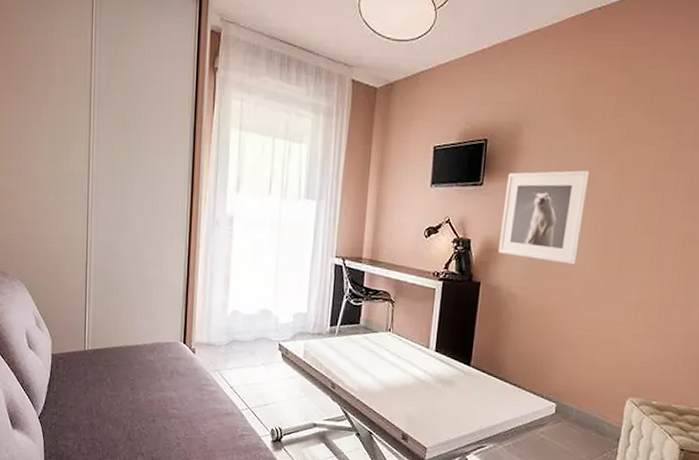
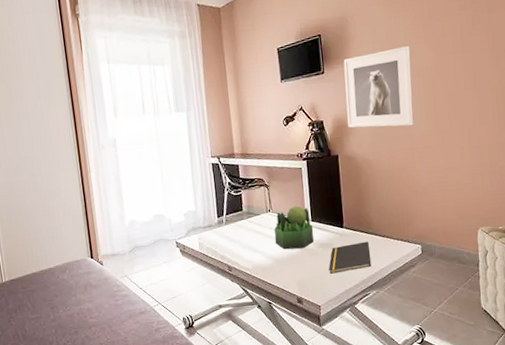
plant: none [389,330,436,381] -> present [274,205,314,250]
notepad: none [444,385,497,417] -> present [329,241,372,274]

